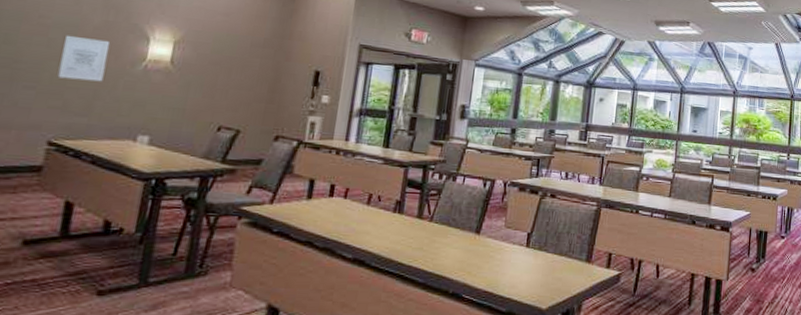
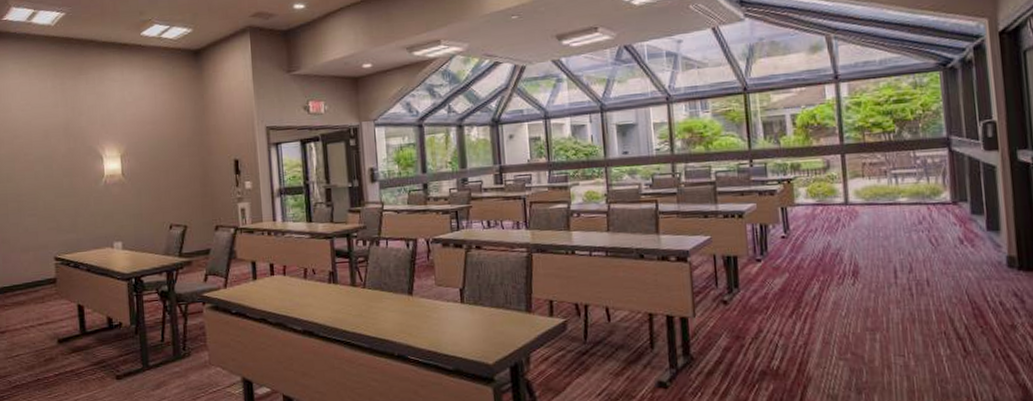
wall art: present [57,35,111,82] -> none [46,165,79,204]

